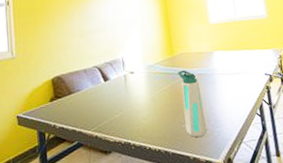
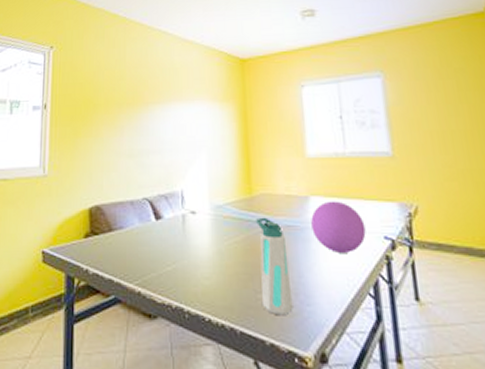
ball: none [216,52,253,89] -> present [311,201,366,253]

